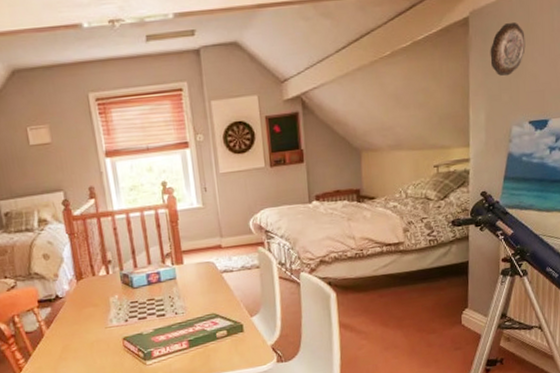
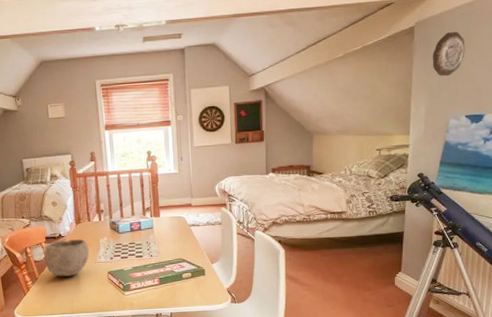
bowl: none [37,299,98,350] -> present [43,239,90,277]

